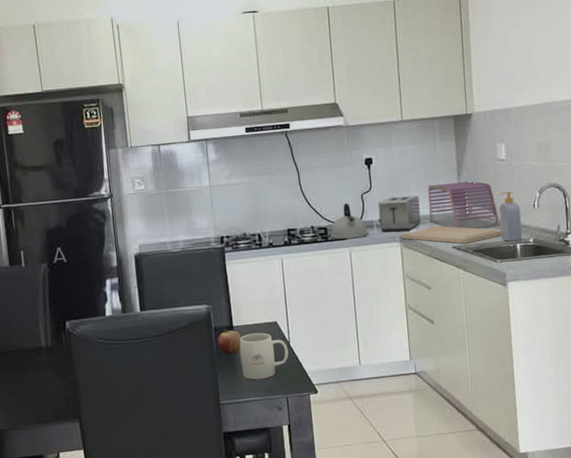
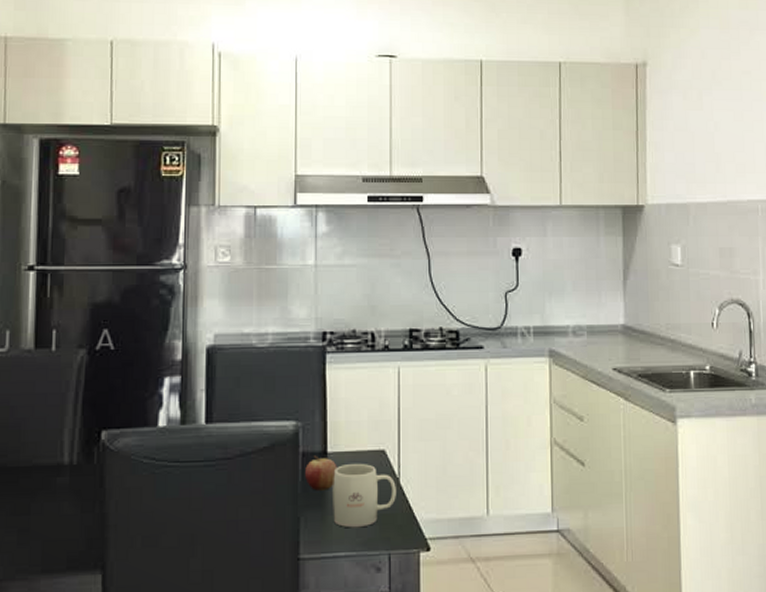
kettle: present [330,203,368,240] -> none [462,302,510,349]
toaster: present [378,195,421,233] -> none [523,299,576,345]
cutting board: present [401,226,502,244] -> none [551,341,673,365]
dish rack: present [428,181,500,229] -> none [585,287,671,348]
soap bottle: present [499,191,522,242] -> none [670,304,698,367]

